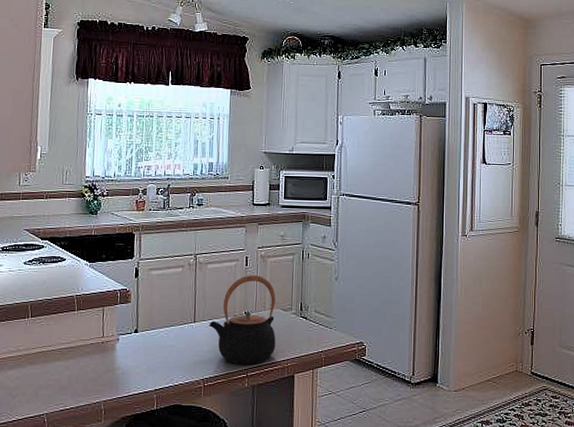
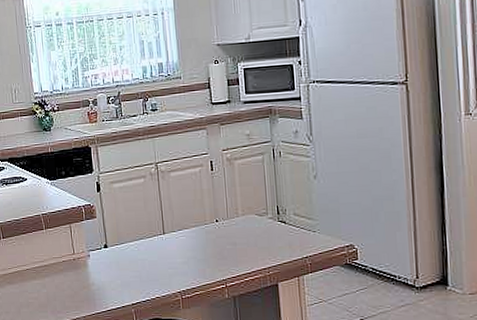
teapot: present [209,274,276,364] -> none [179,179,254,275]

